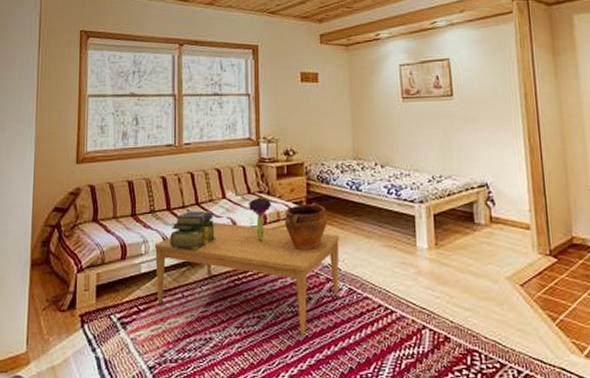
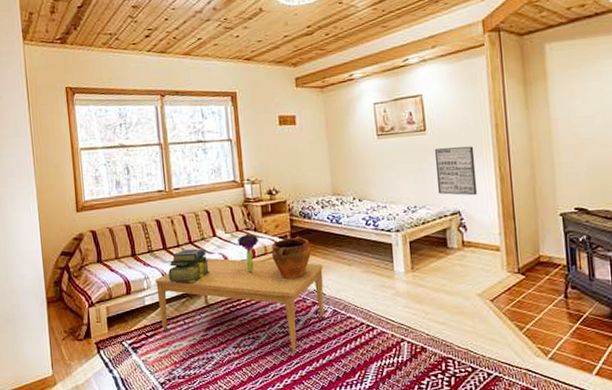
wall art: none [461,114,507,168] -> present [434,146,478,196]

